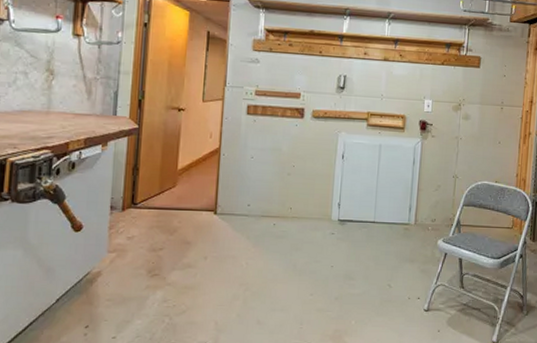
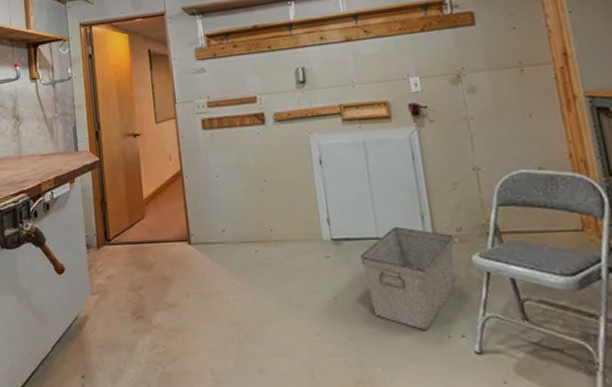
storage bin: none [357,215,428,293] -> present [360,227,455,330]

